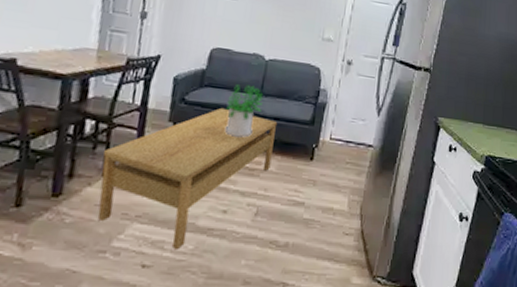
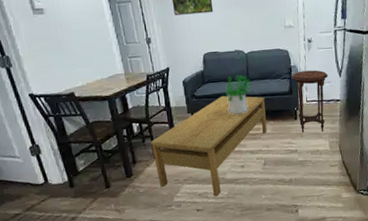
side table: none [315,97,364,184] -> present [292,70,328,133]

